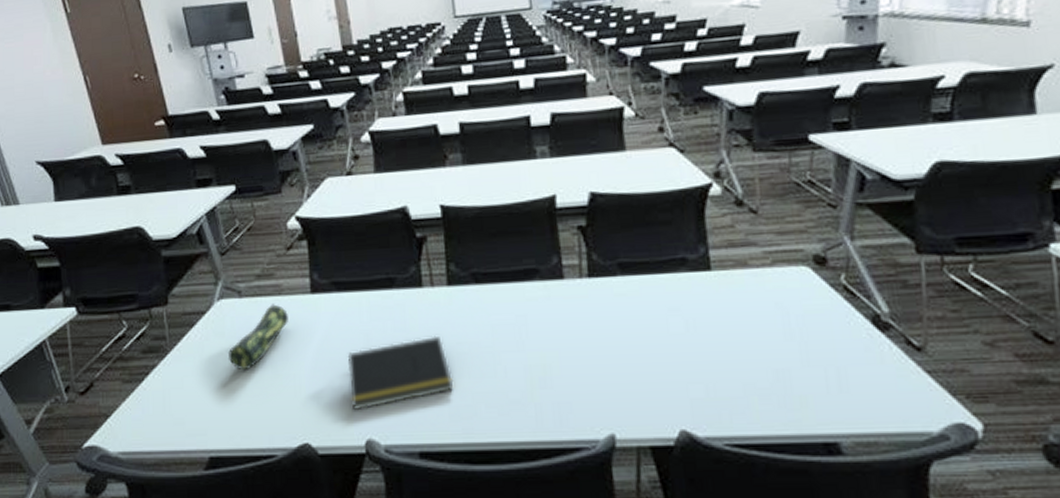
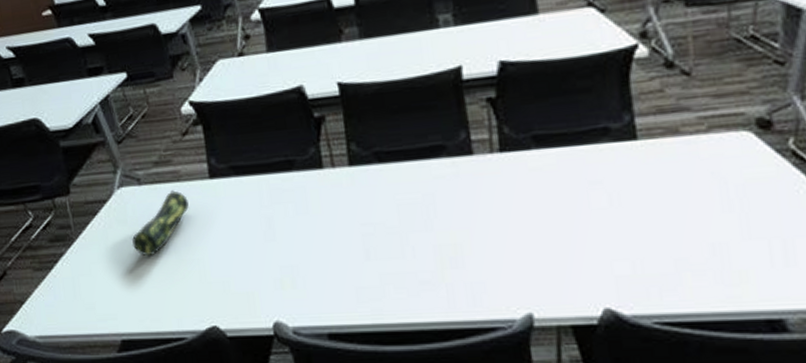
notepad: present [347,335,454,411] -> none [250,217,360,294]

